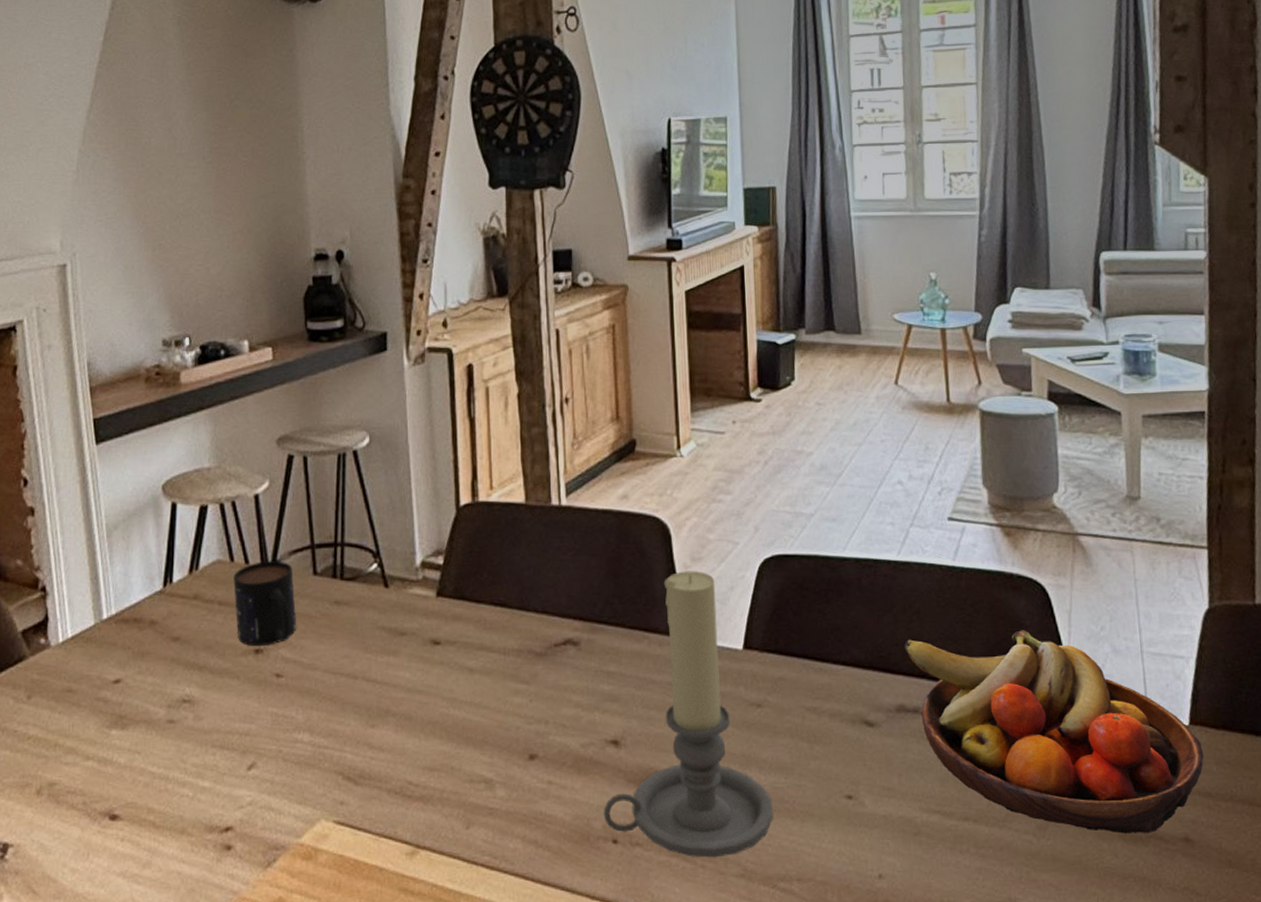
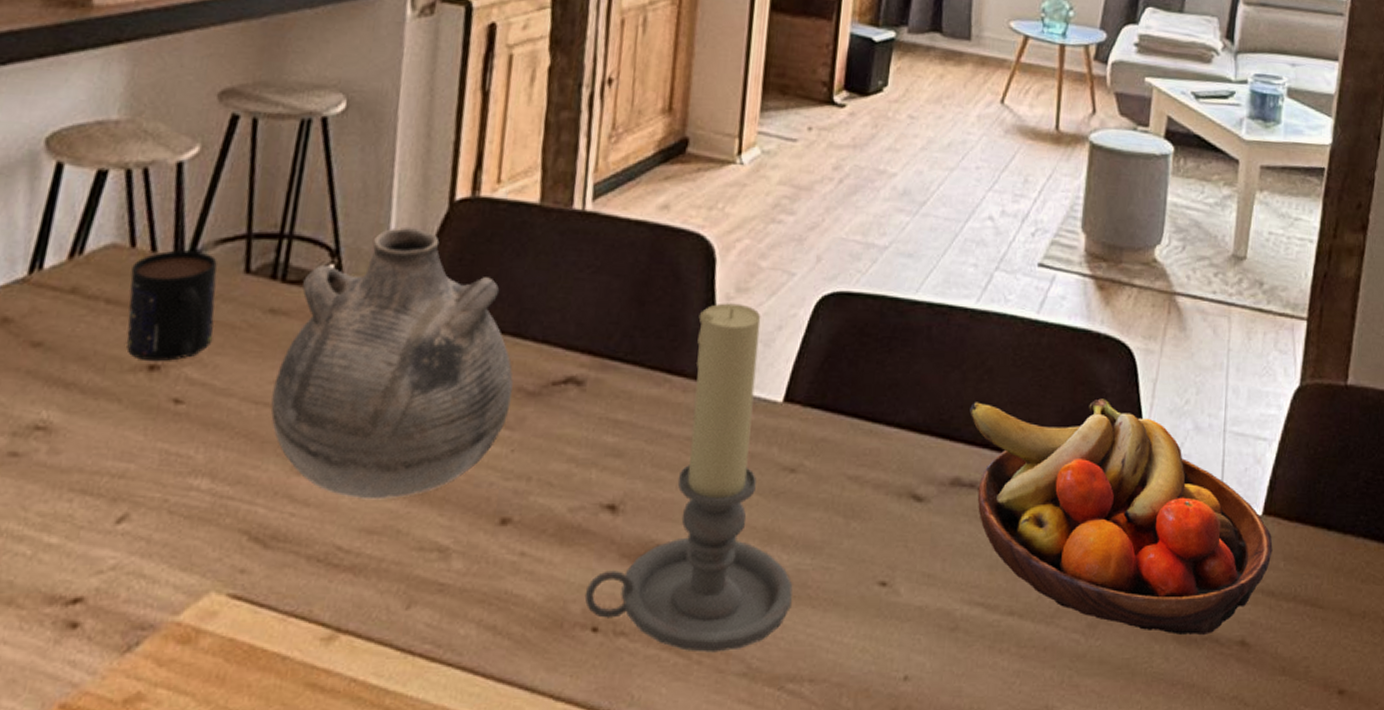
vase: none [345,529,524,744] -> present [271,226,513,500]

